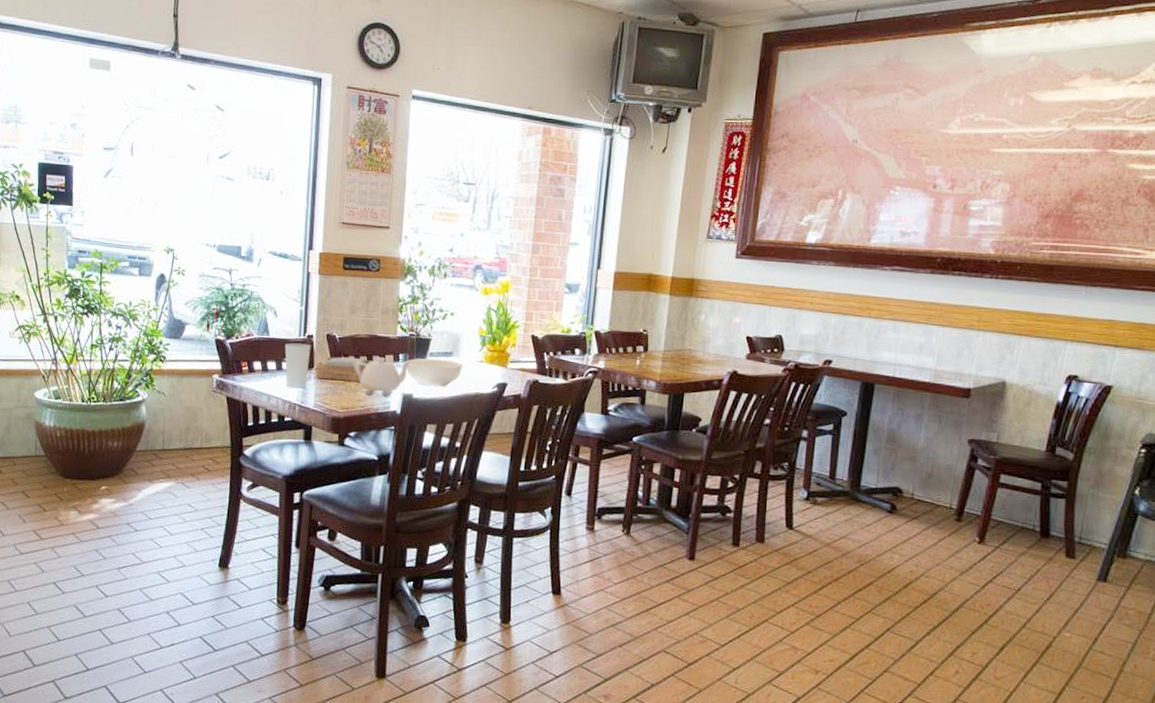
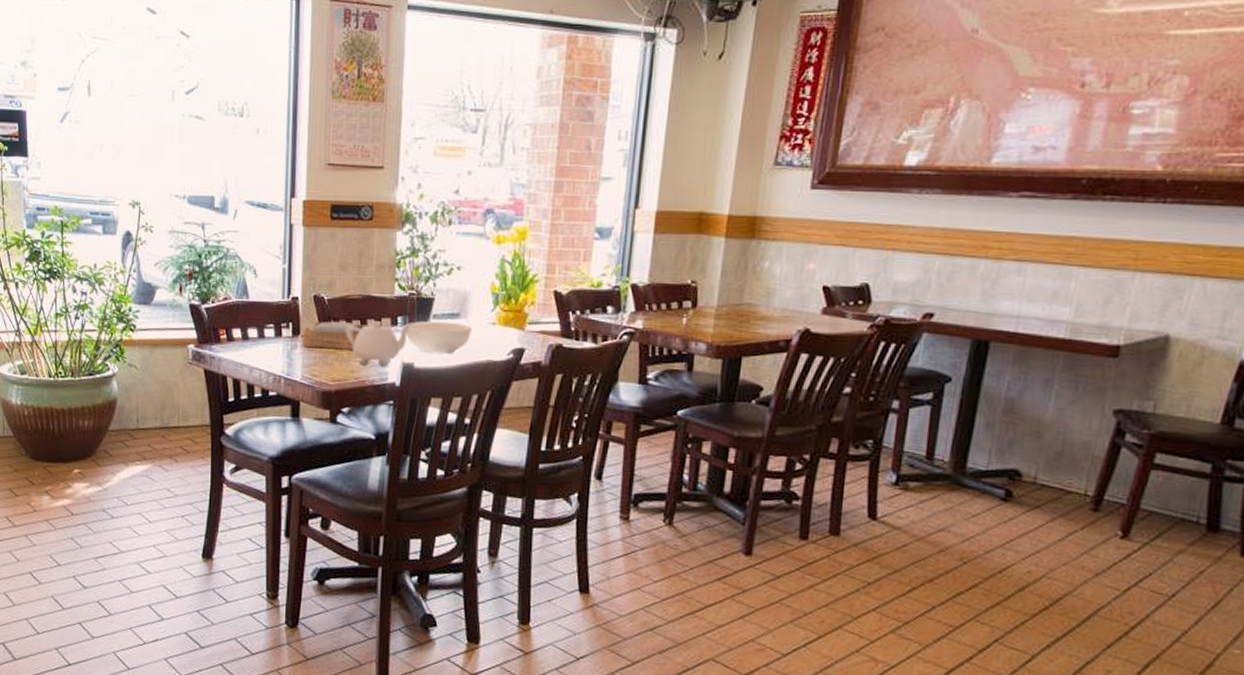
cup: present [285,342,311,389] -> none [267,306,297,359]

